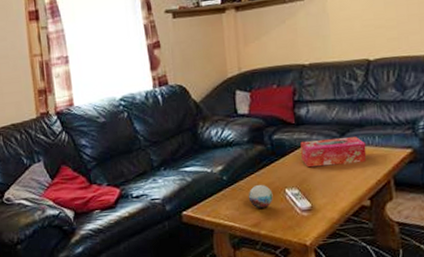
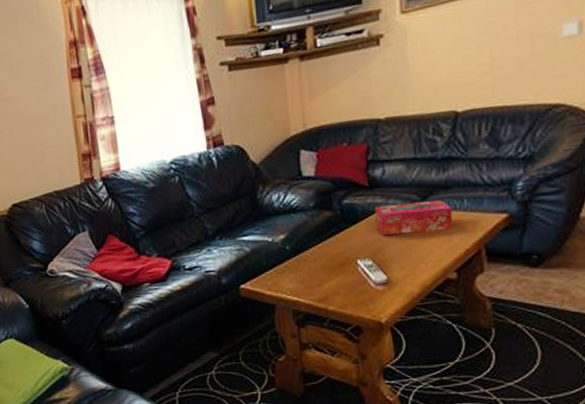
decorative orb: present [248,184,273,209] -> none [314,254,343,282]

